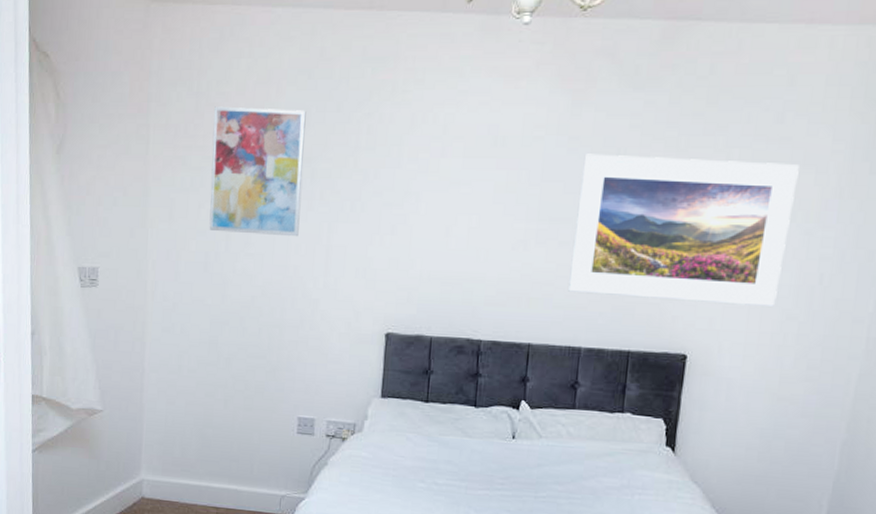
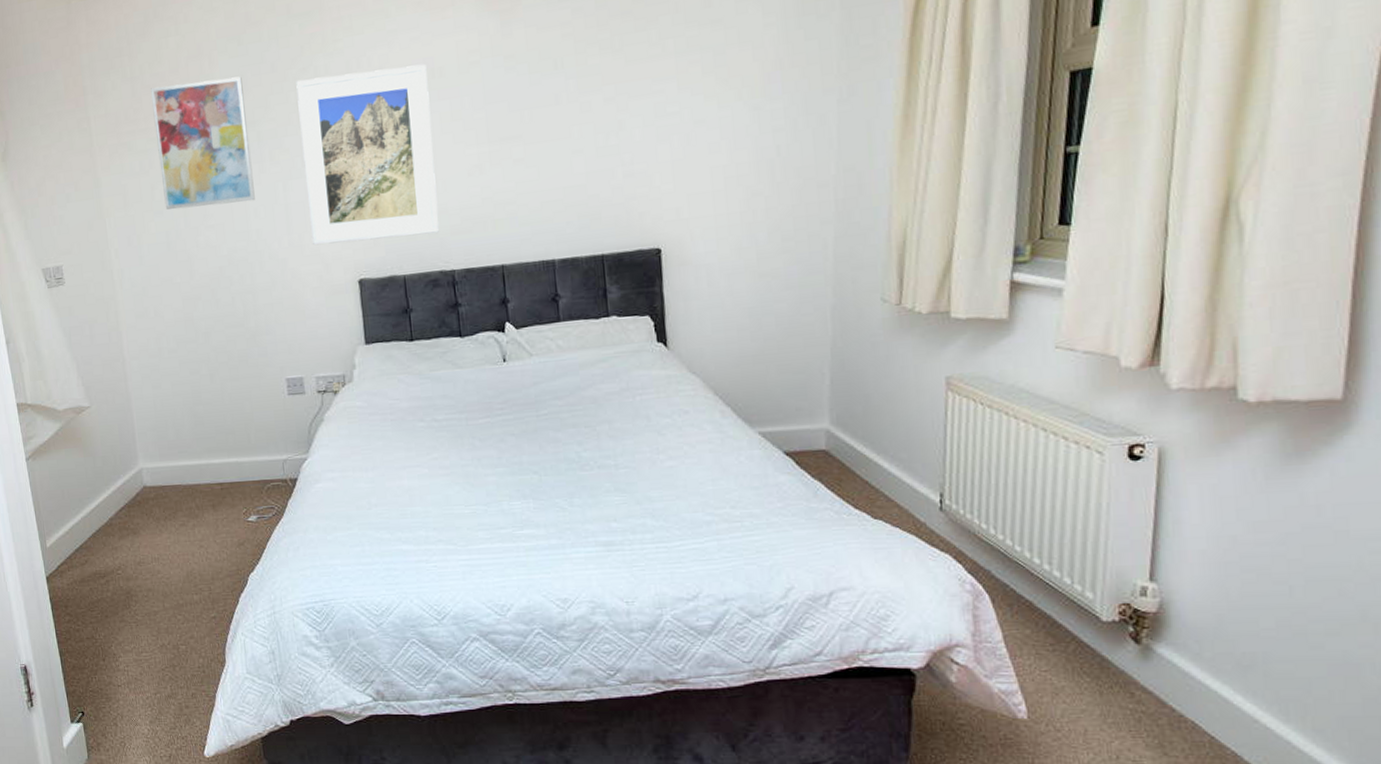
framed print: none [346,125,490,302] -> present [296,64,439,246]
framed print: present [568,154,799,308] -> none [522,44,739,207]

